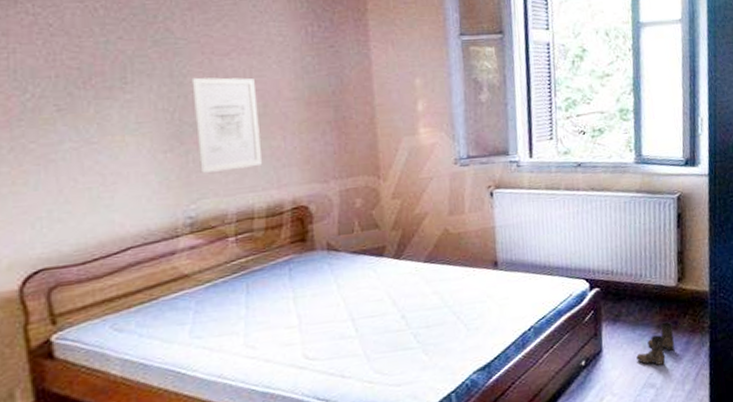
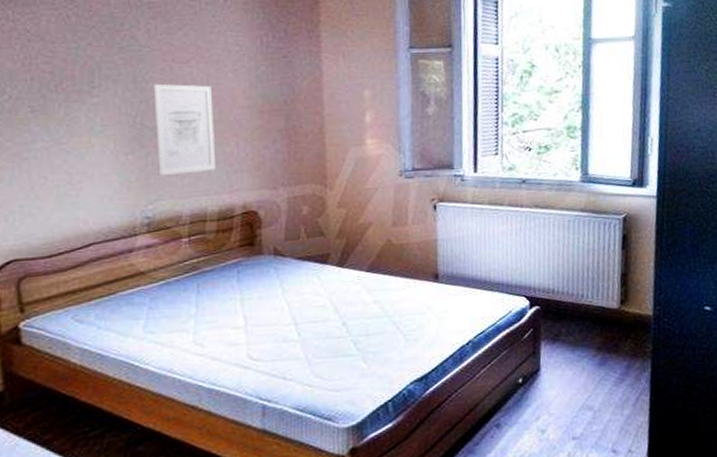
boots: present [636,321,674,366] -> none [575,344,615,388]

